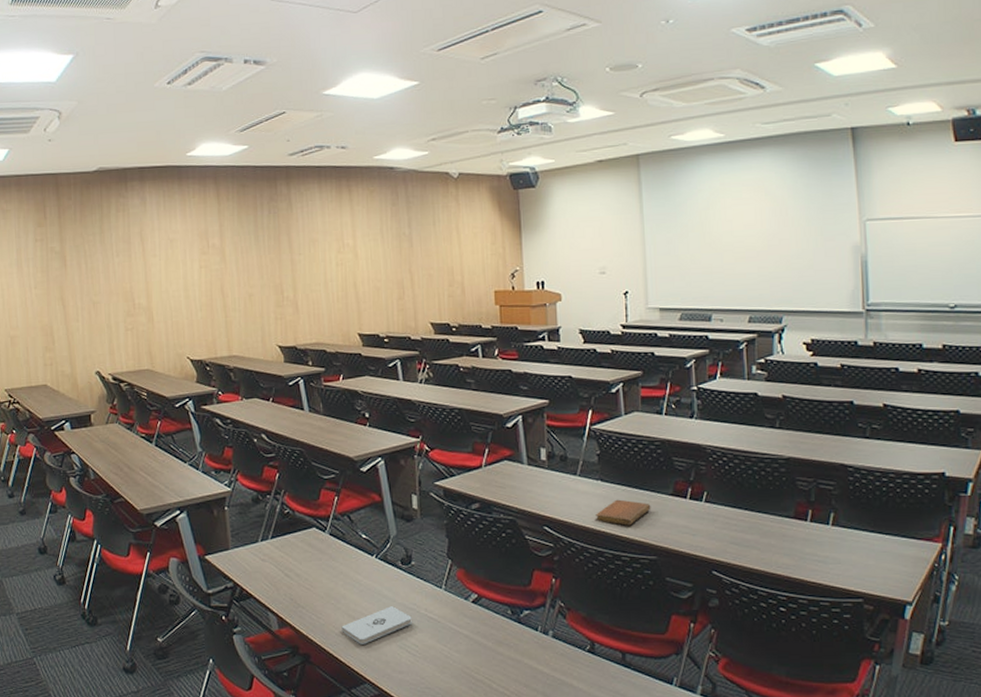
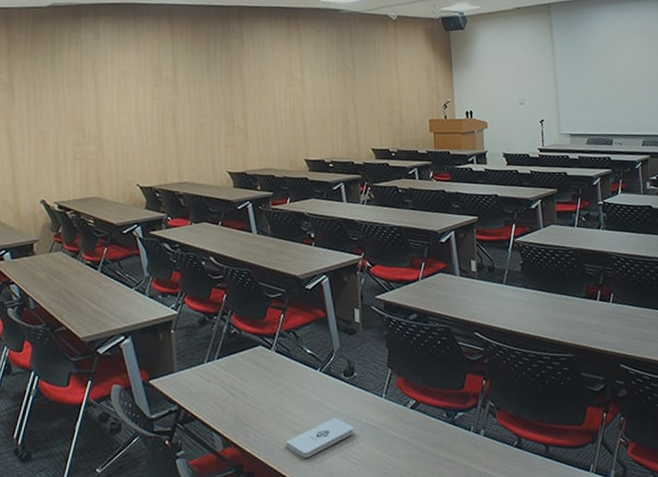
notebook: present [596,499,651,526] -> none [520,304,568,328]

